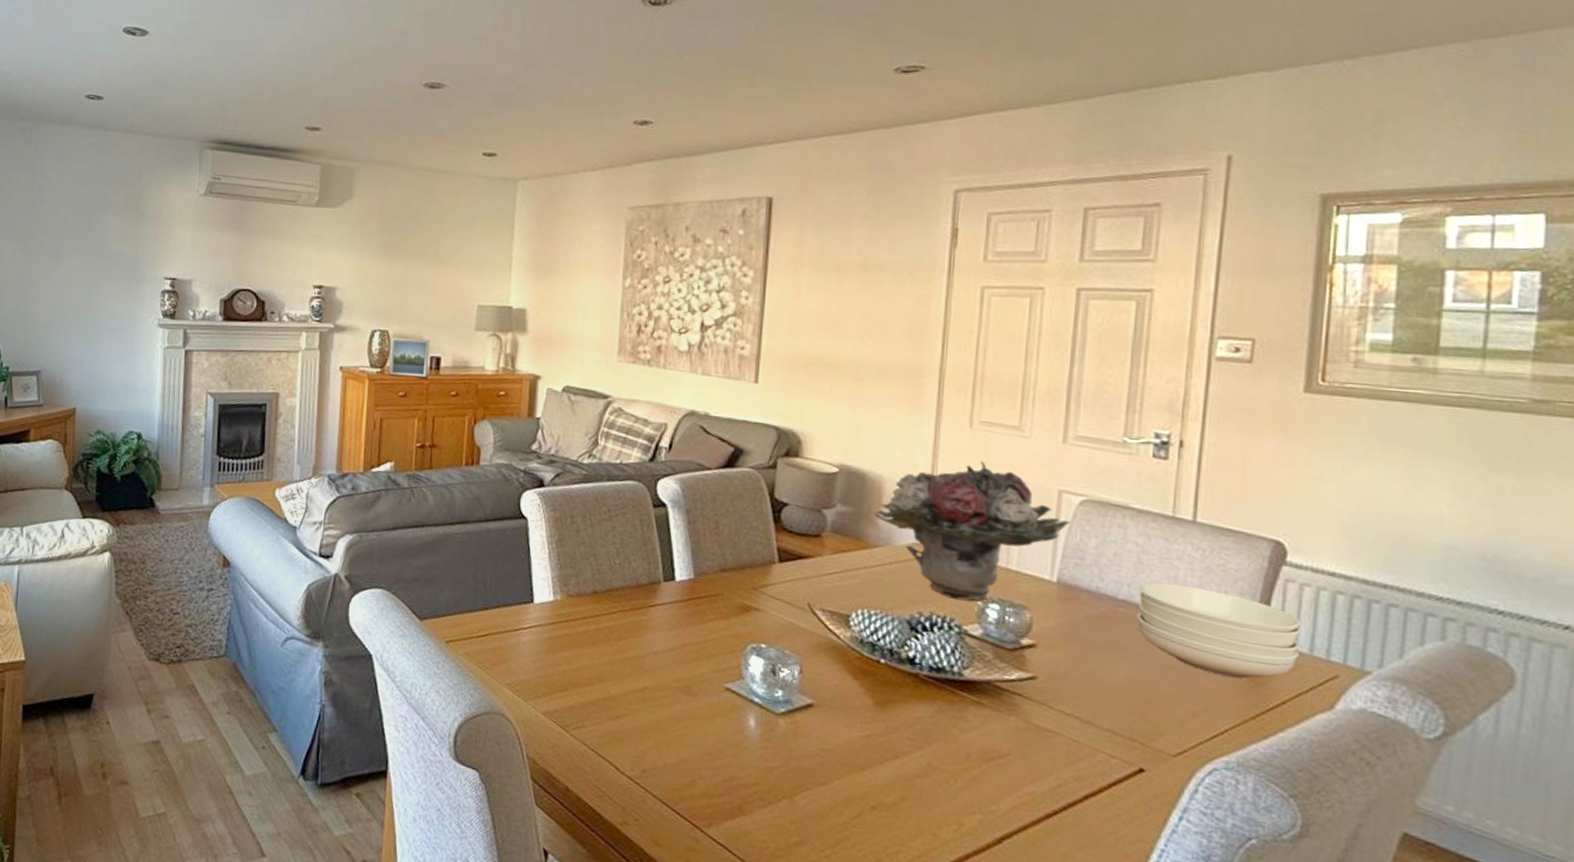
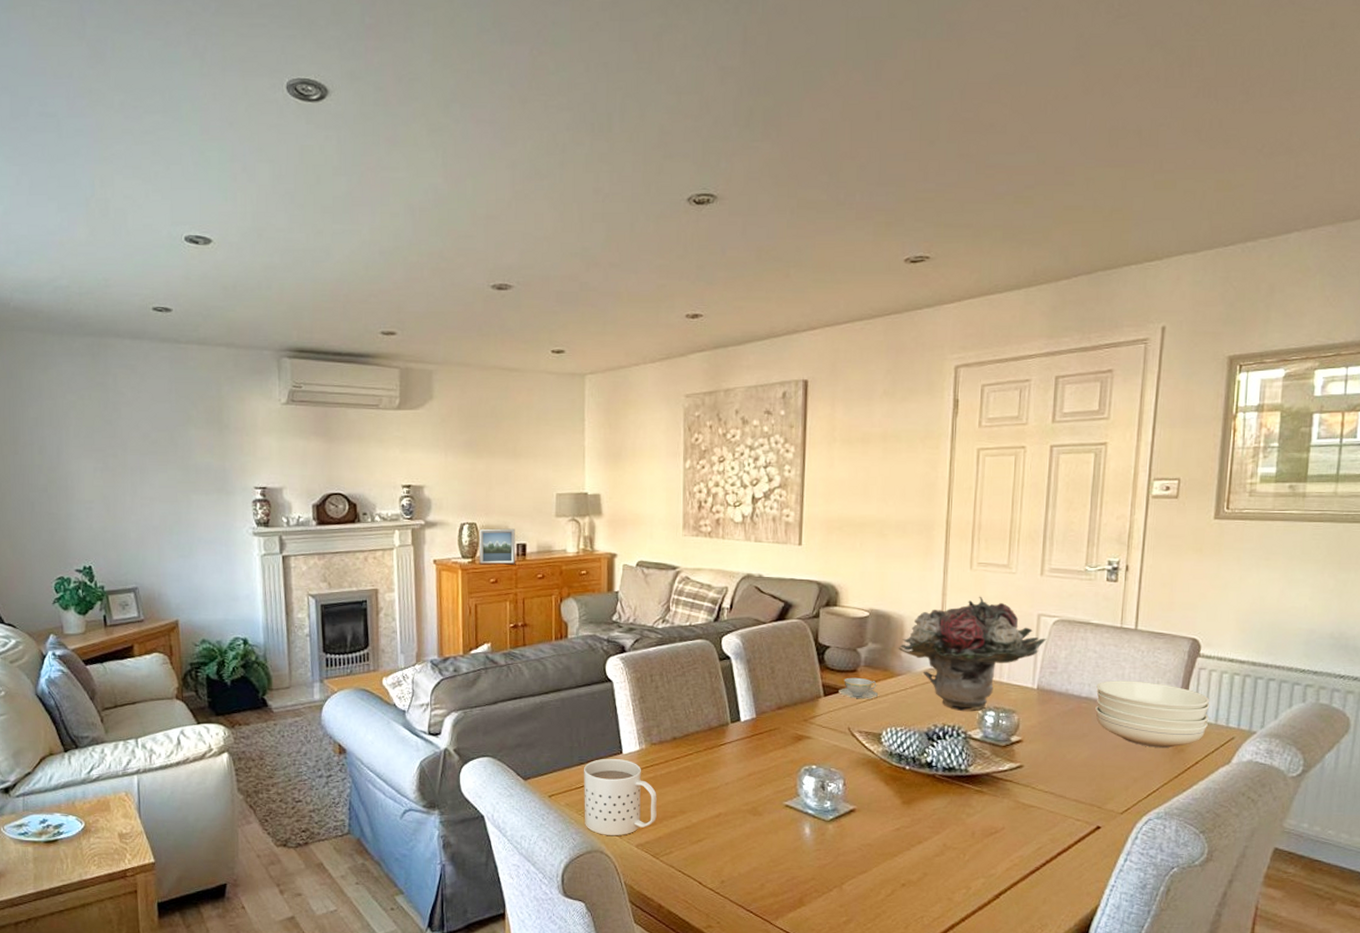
mug: none [484,606,571,699] -> present [583,758,657,835]
teacup: none [797,543,848,572] -> present [839,677,879,699]

